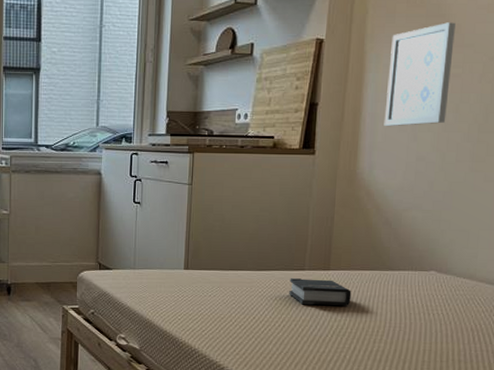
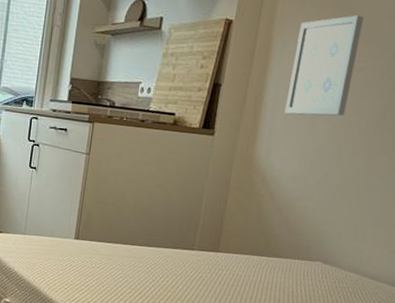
hardback book: present [289,278,351,306] -> none [176,257,238,289]

